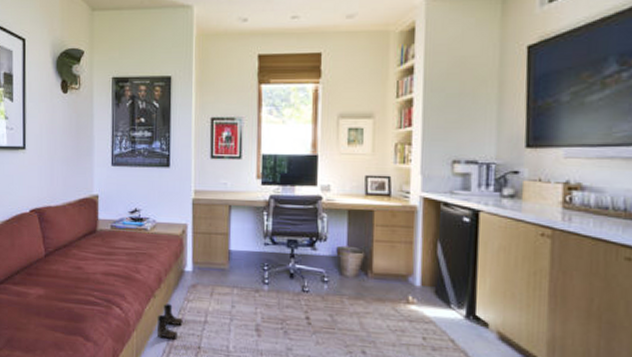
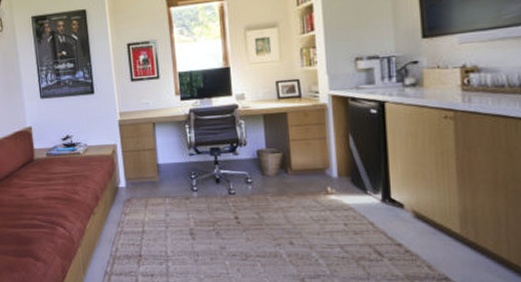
boots: present [156,304,183,339] -> none [98,219,123,251]

